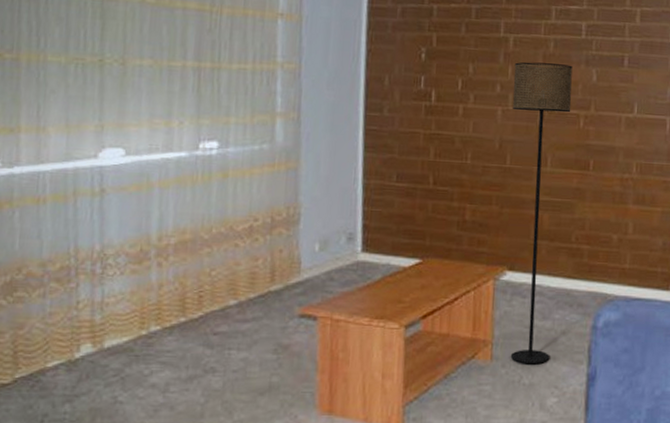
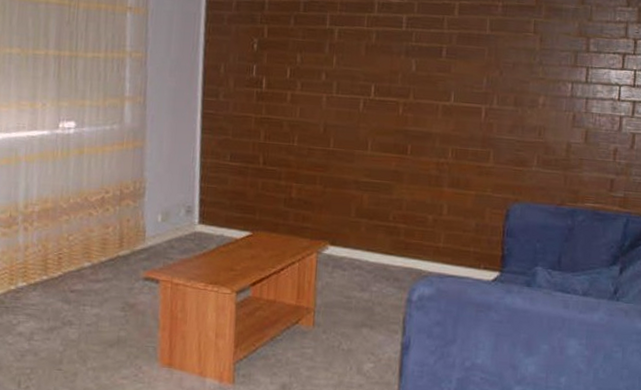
floor lamp: present [511,62,572,365] -> none [332,52,393,332]

